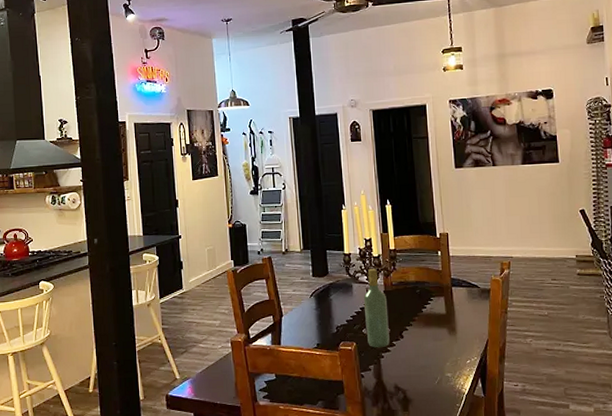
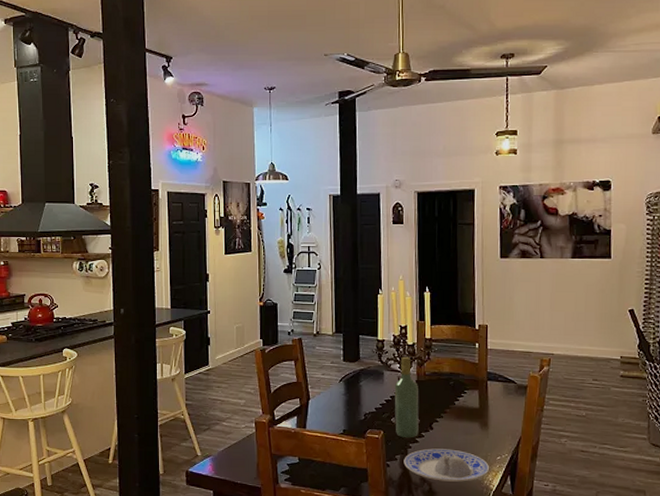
plate: none [377,356,461,388] -> present [404,448,490,482]

